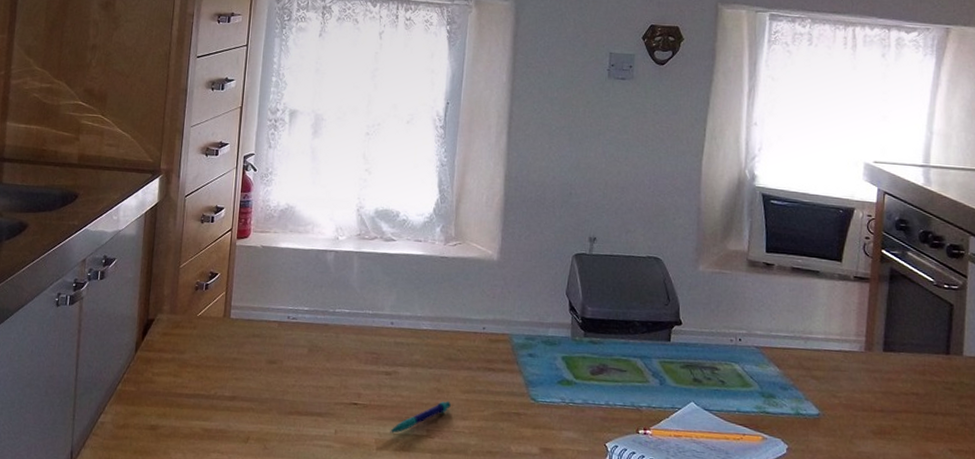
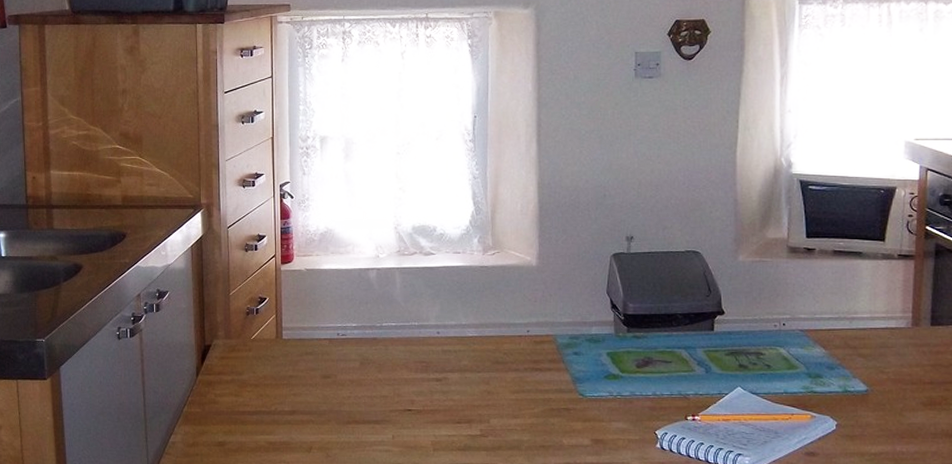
pen: present [390,400,451,433] -> none [445,401,502,435]

